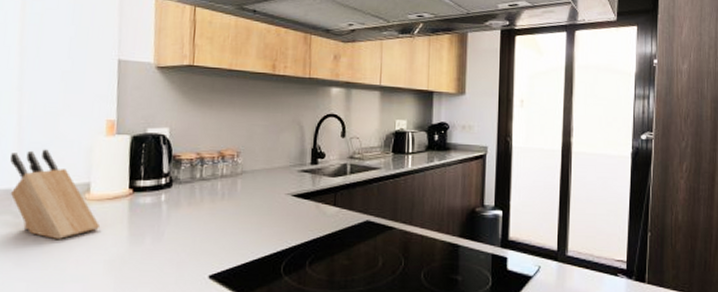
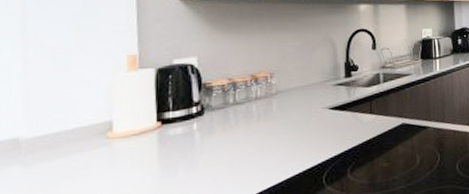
knife block: present [10,149,101,239] -> none [16,92,127,184]

